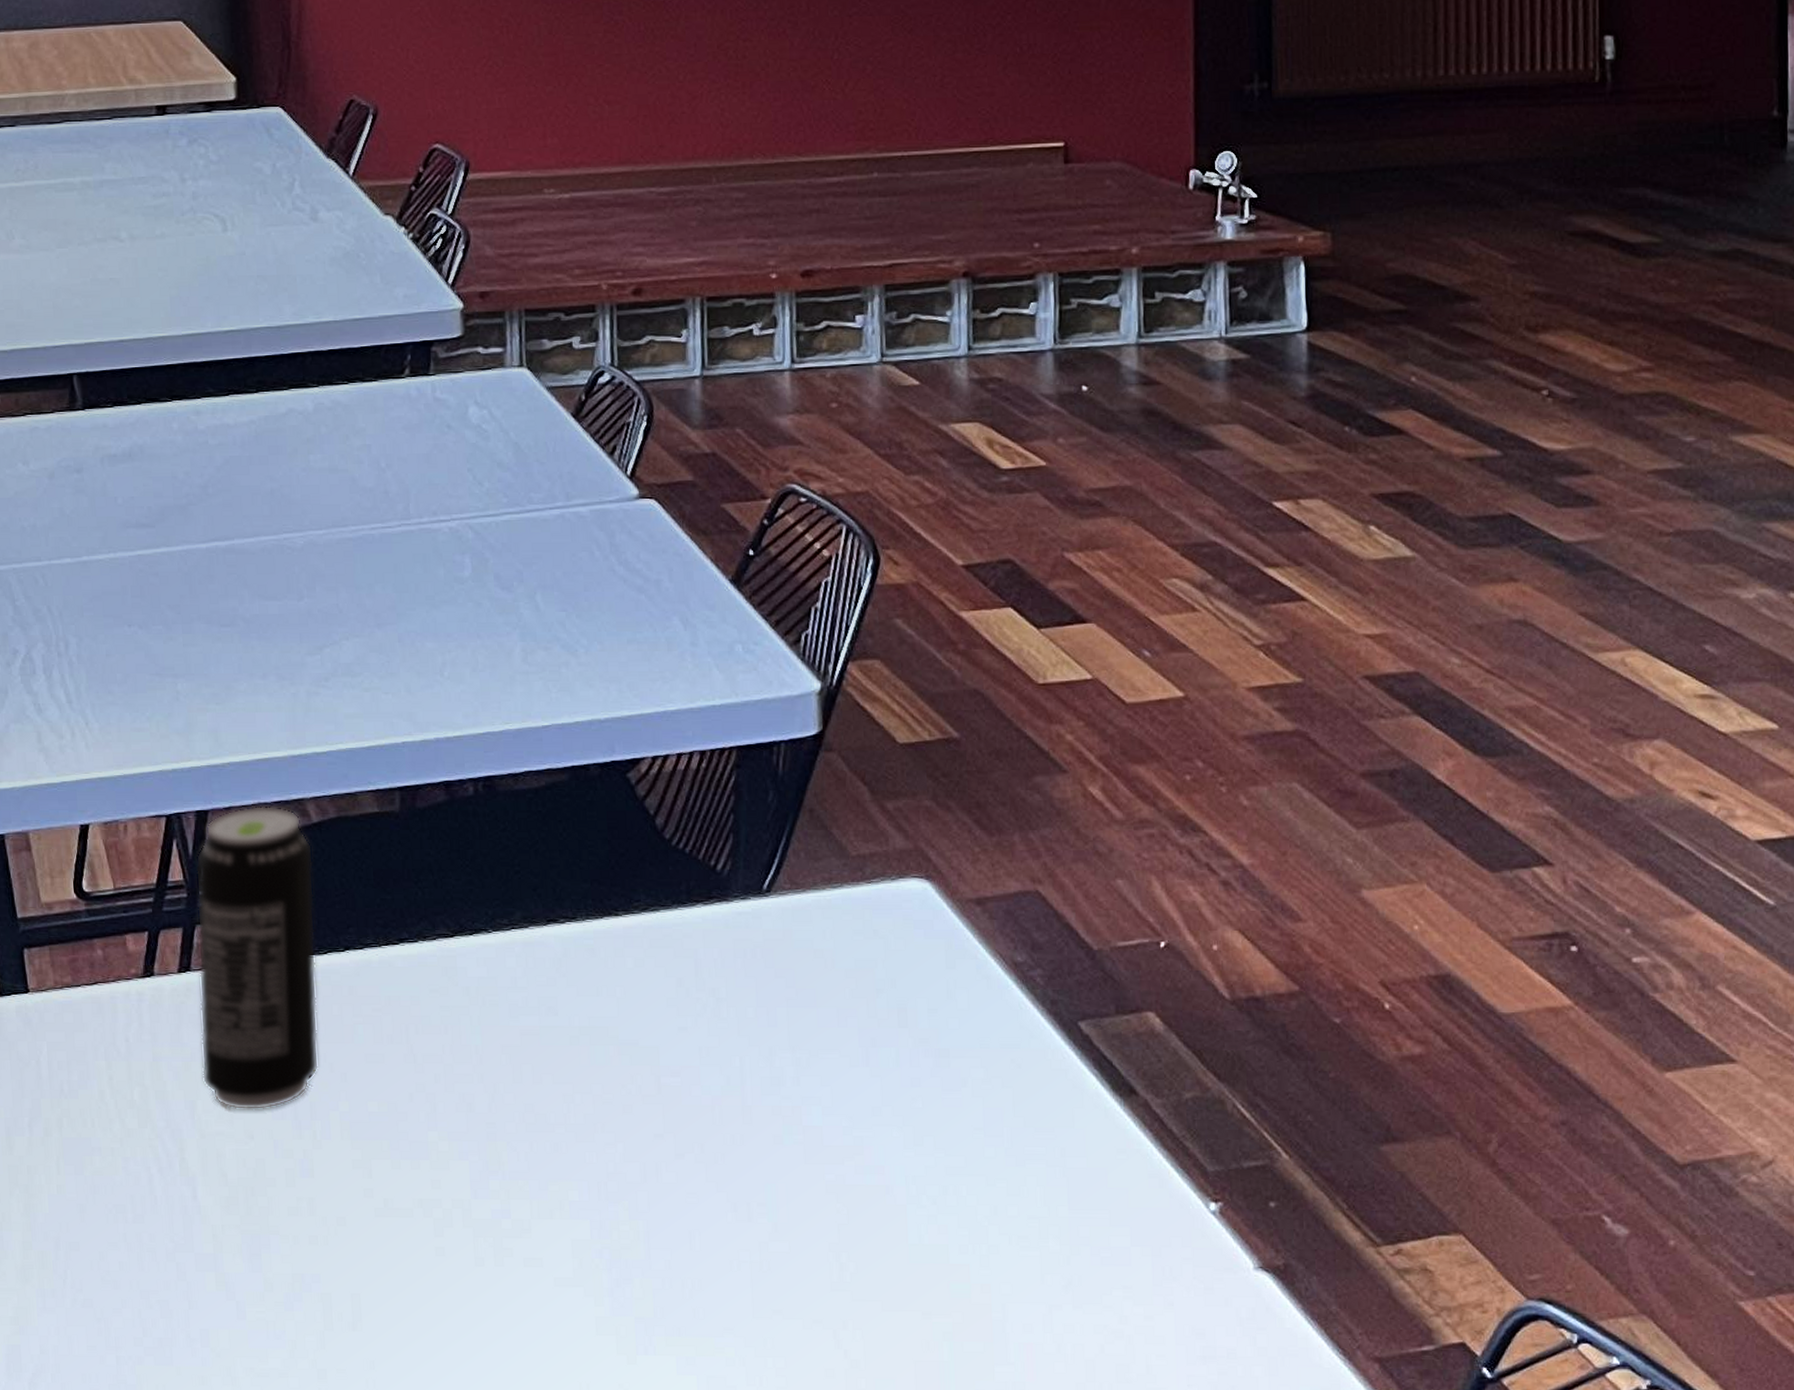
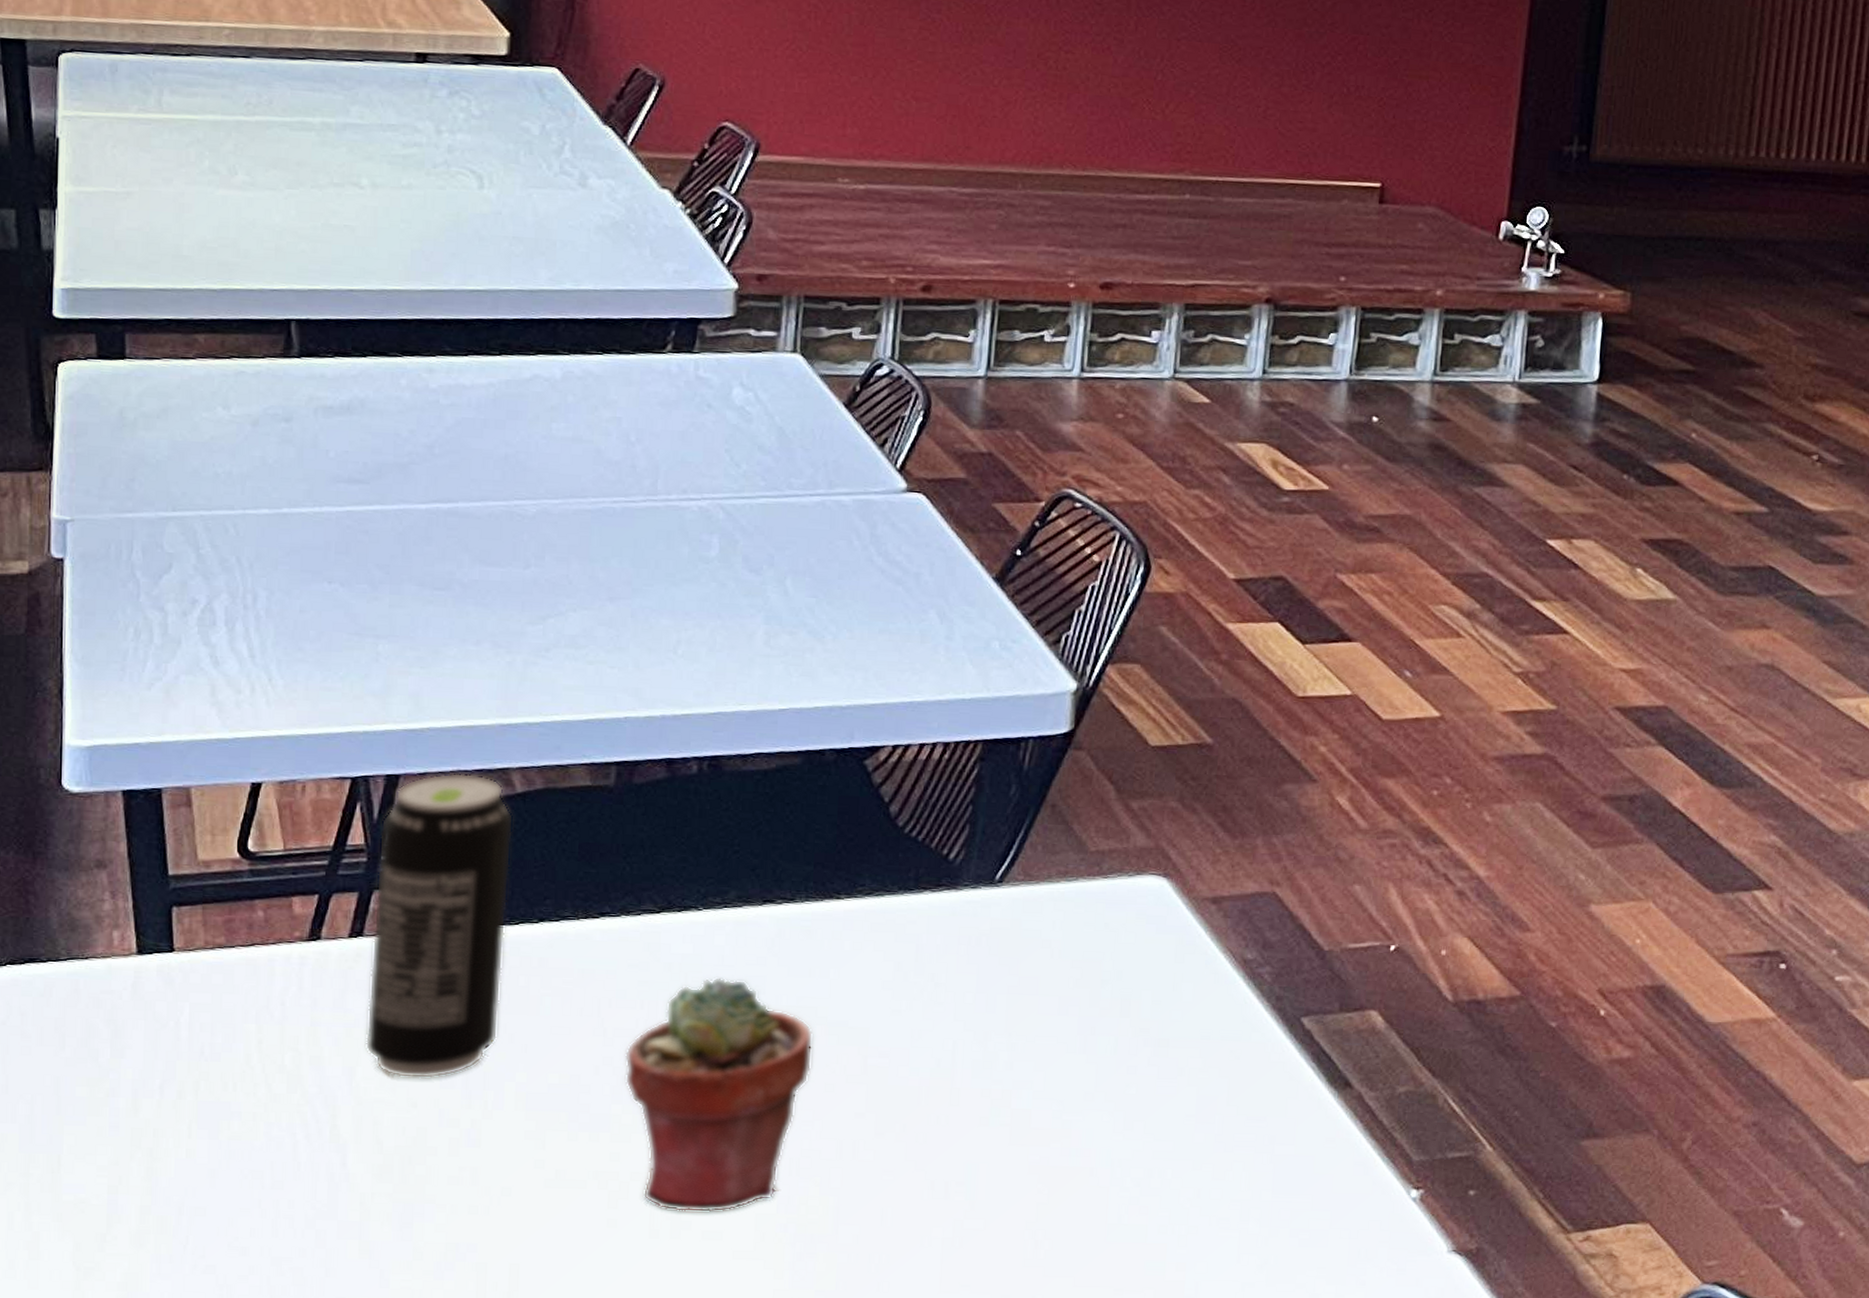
potted succulent: none [434,999,609,1240] -> present [624,976,814,1213]

